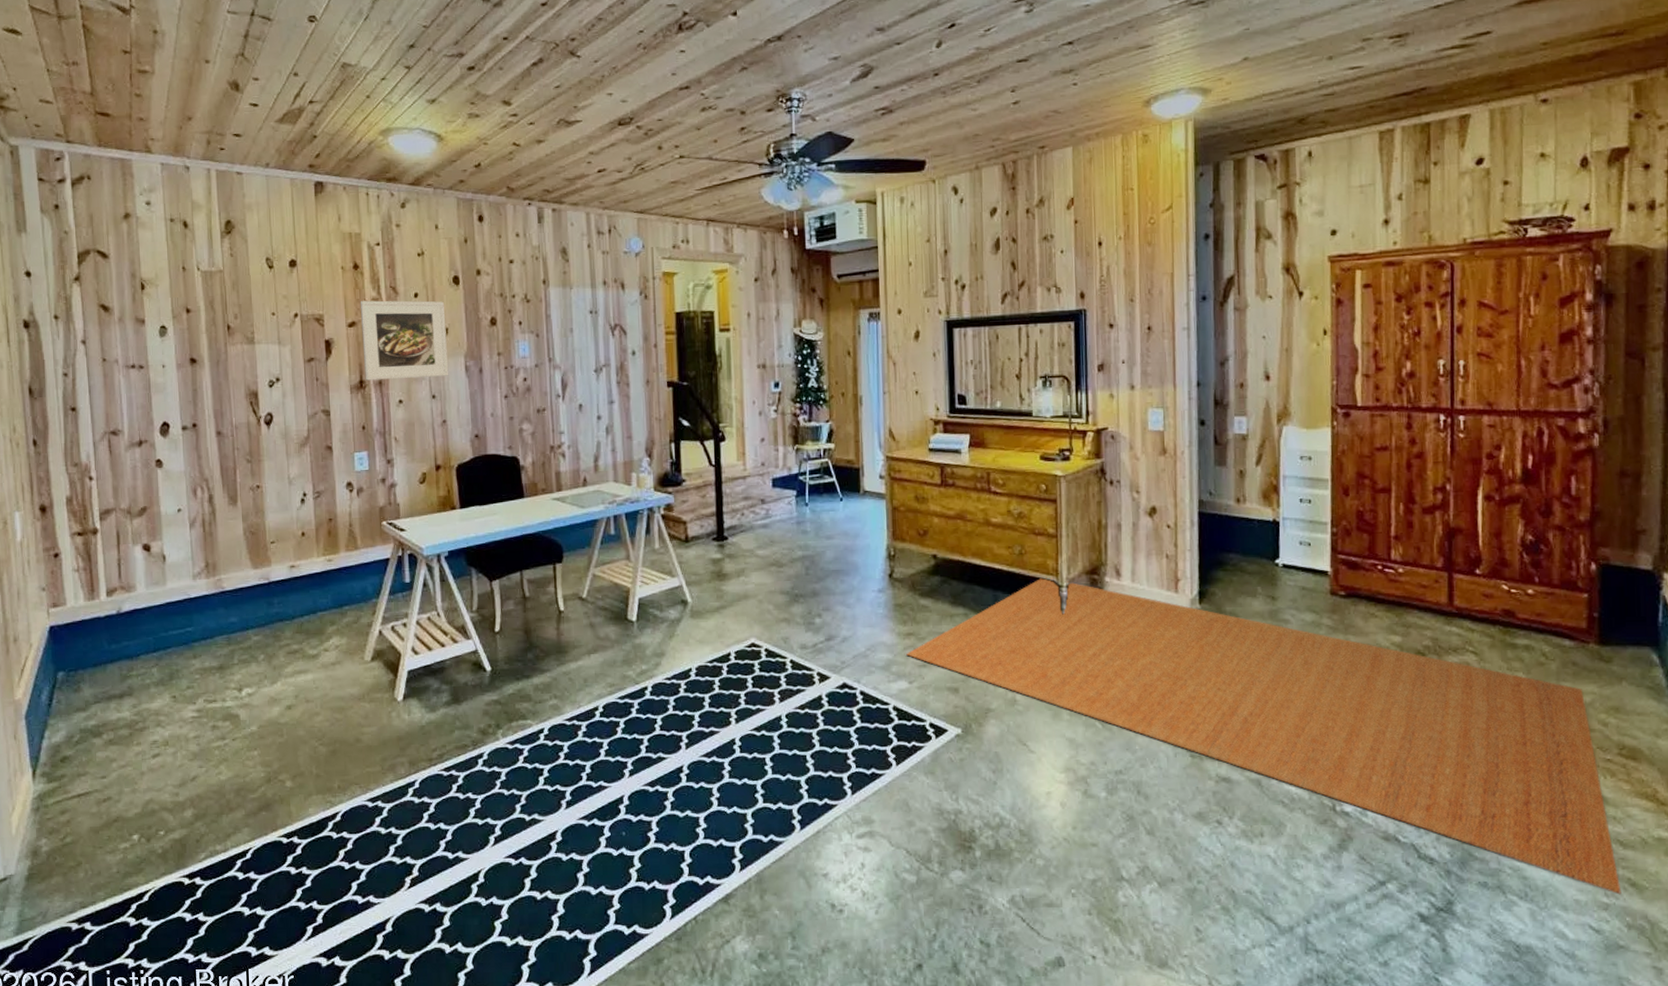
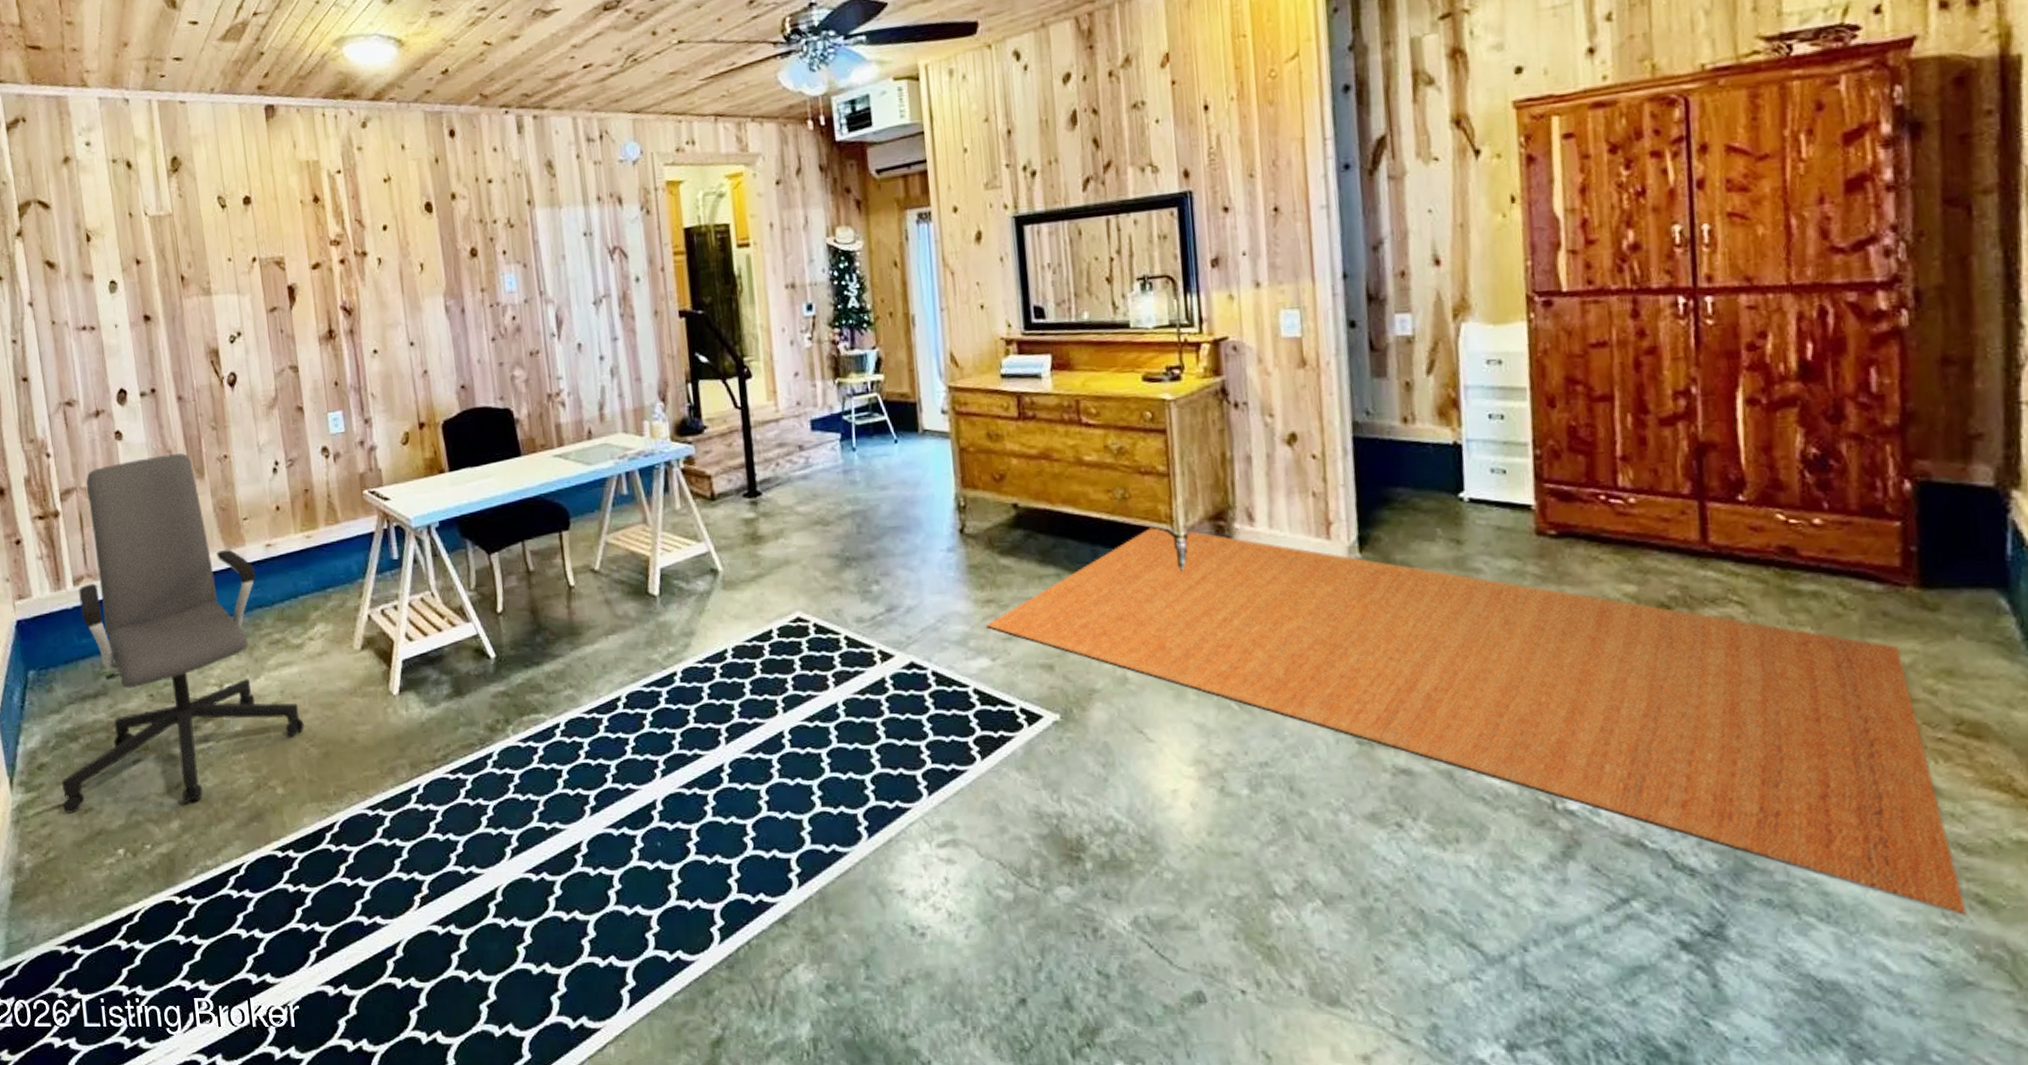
office chair: none [82,482,315,802] -> present [62,453,305,813]
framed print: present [360,300,449,381] -> none [323,232,428,330]

